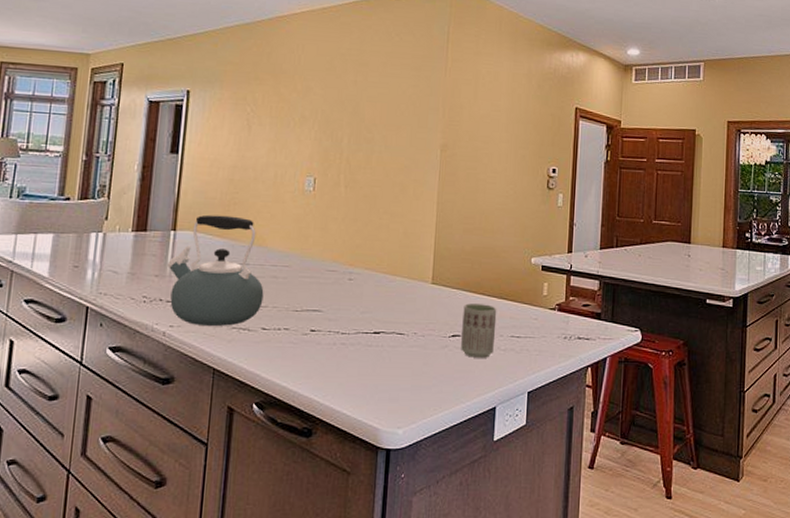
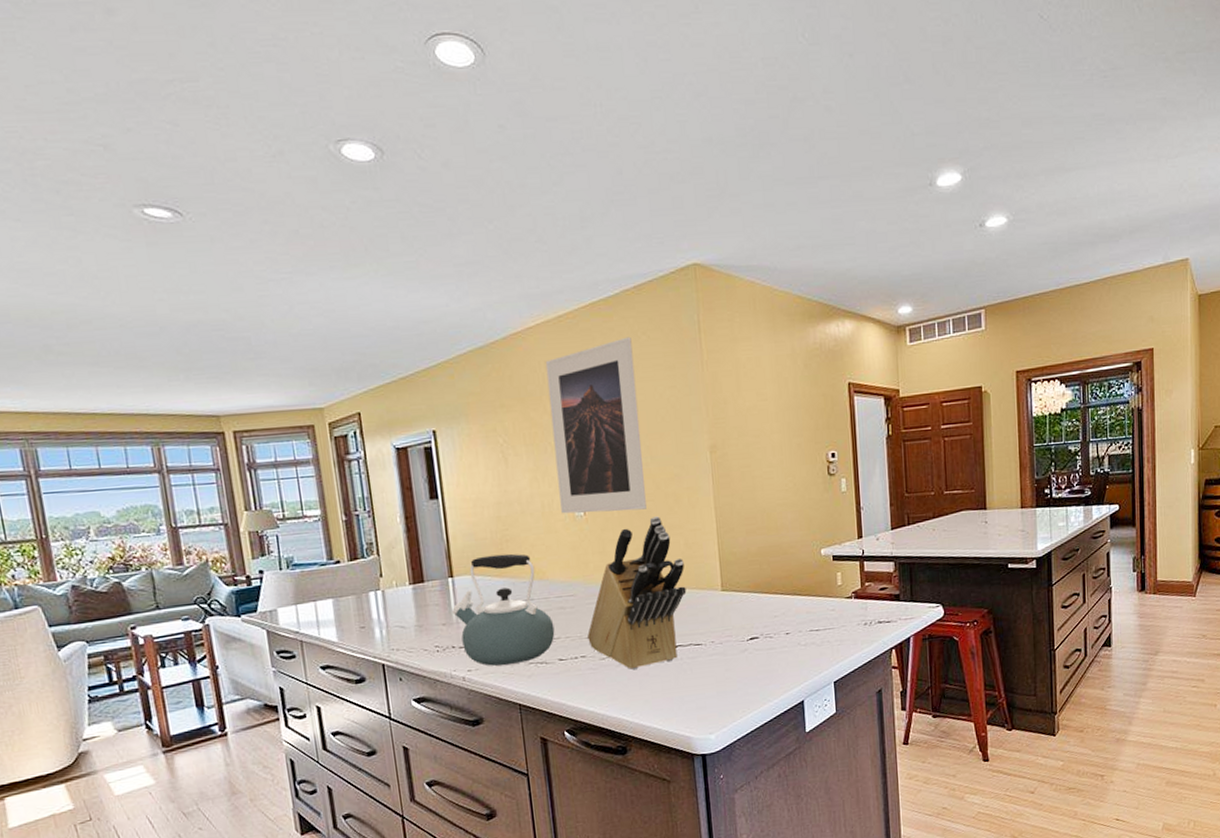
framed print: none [292,35,385,194] -> present [545,336,647,514]
knife block: none [294,202,400,349] -> present [587,516,687,670]
cup: present [461,303,497,358] -> none [757,602,794,657]

